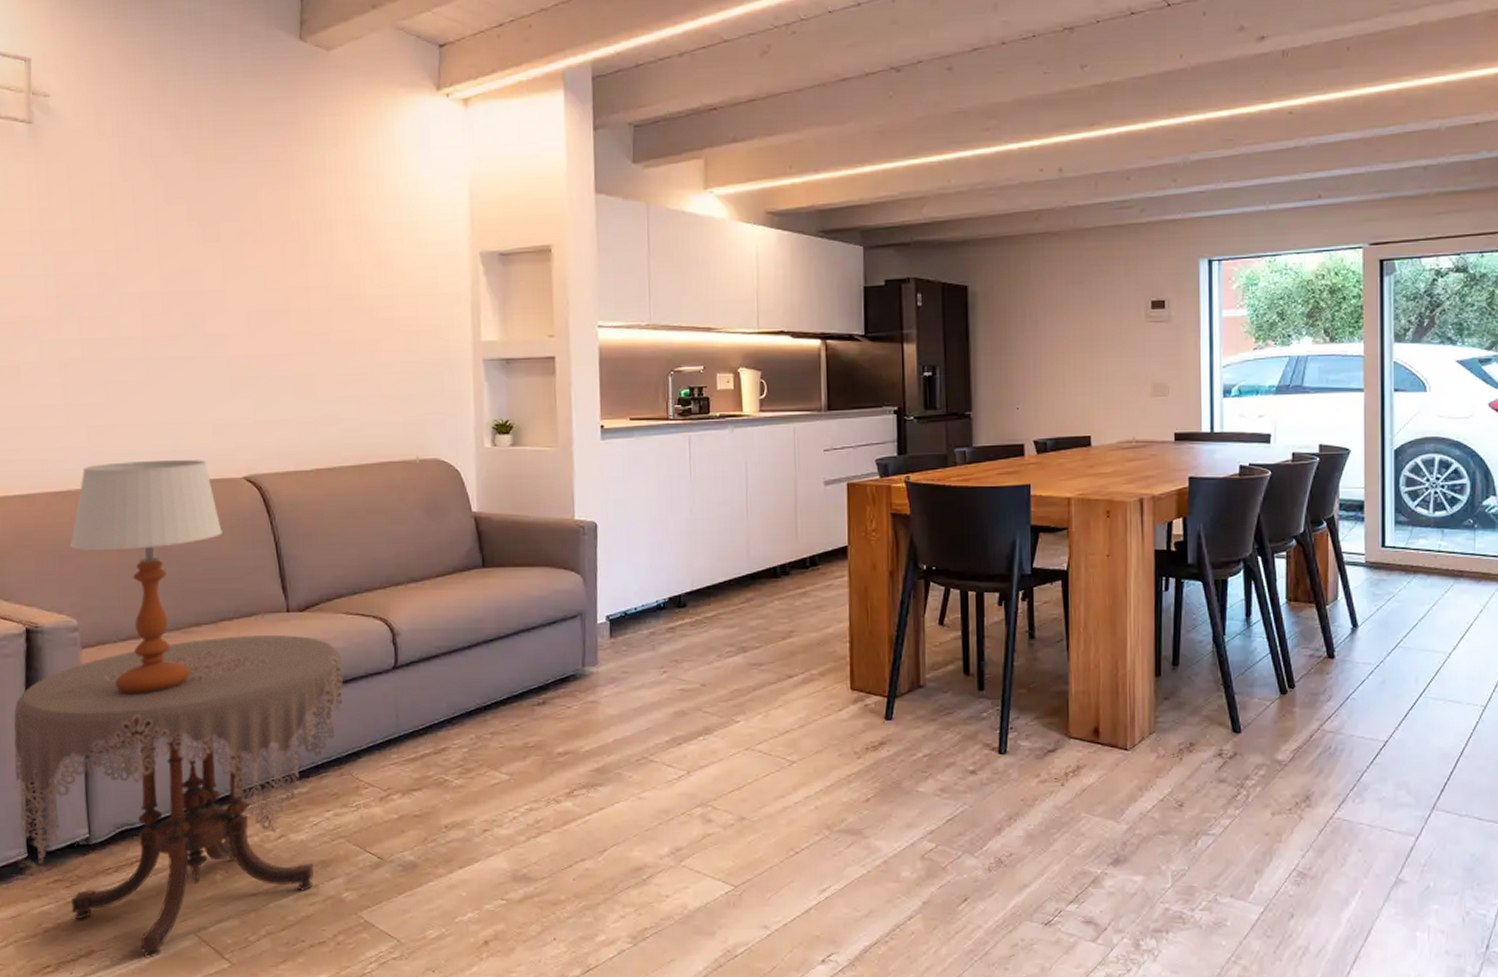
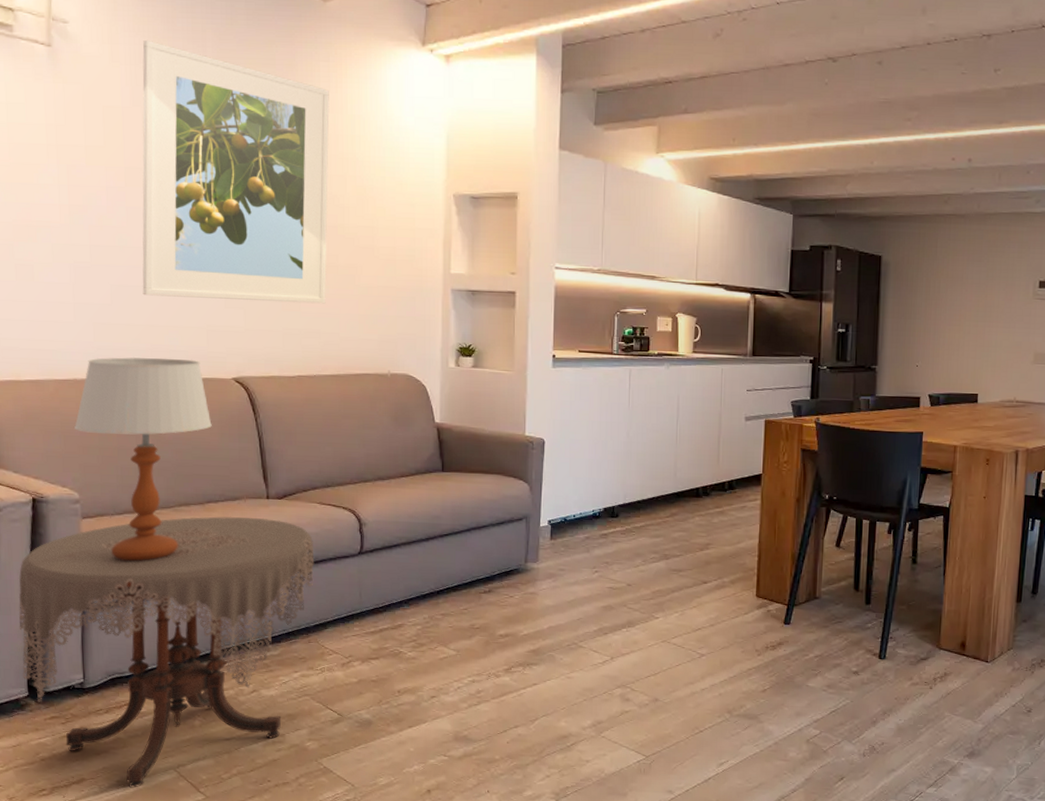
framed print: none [131,107,343,391] -> present [142,39,330,304]

